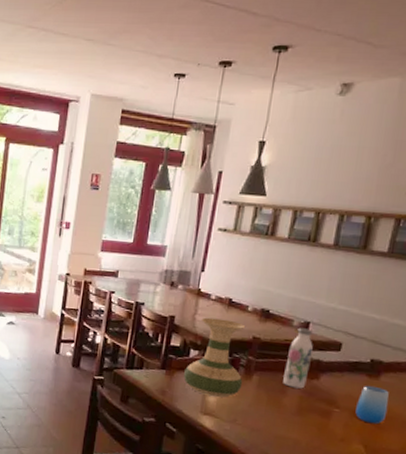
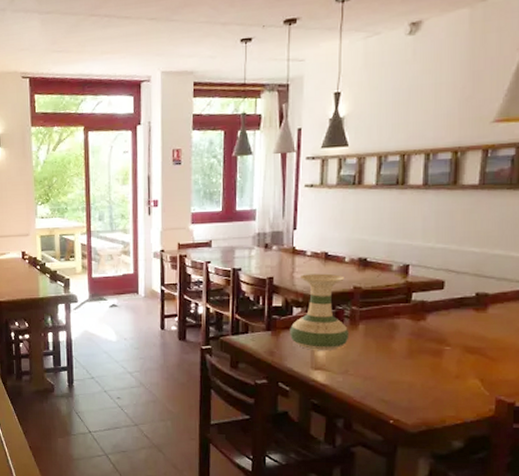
water bottle: present [283,328,313,389] -> none [390,271,415,332]
cup: present [355,385,389,425] -> none [467,319,500,357]

